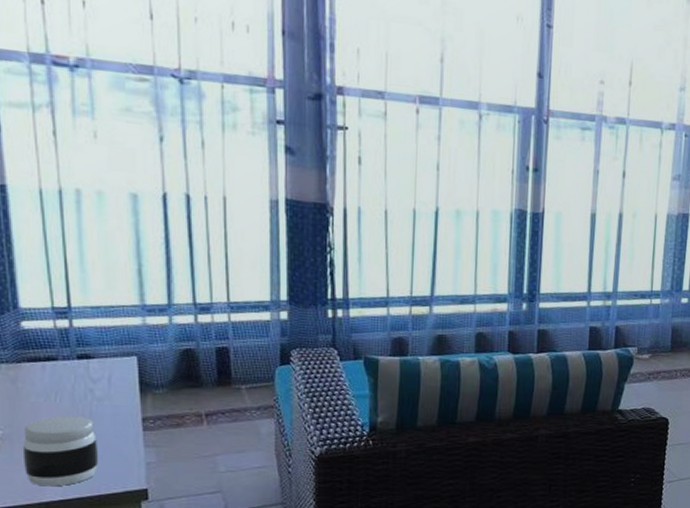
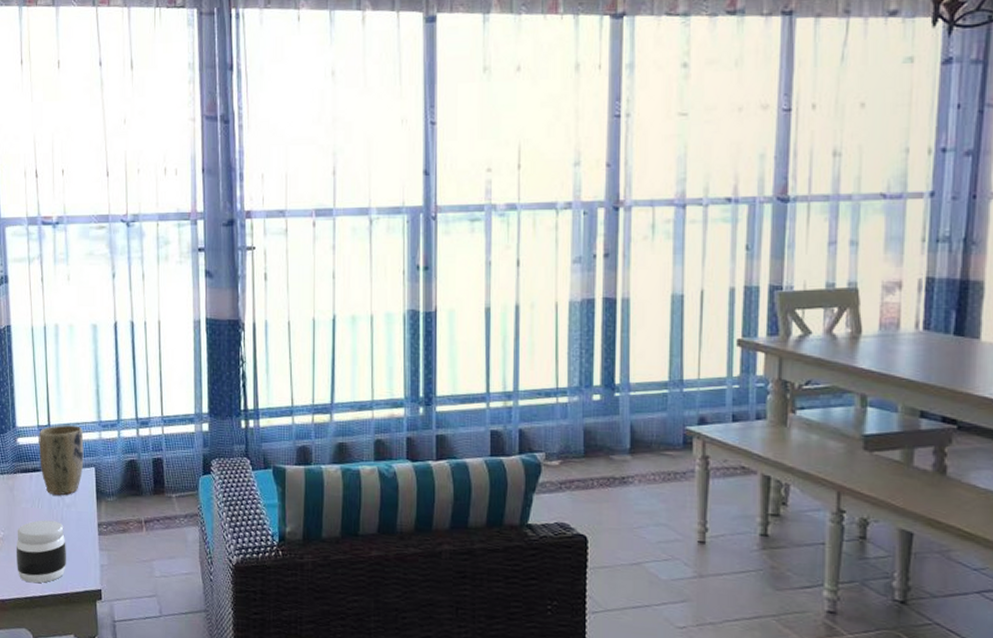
plant pot: none [54,307,121,388] -> present [39,425,84,496]

